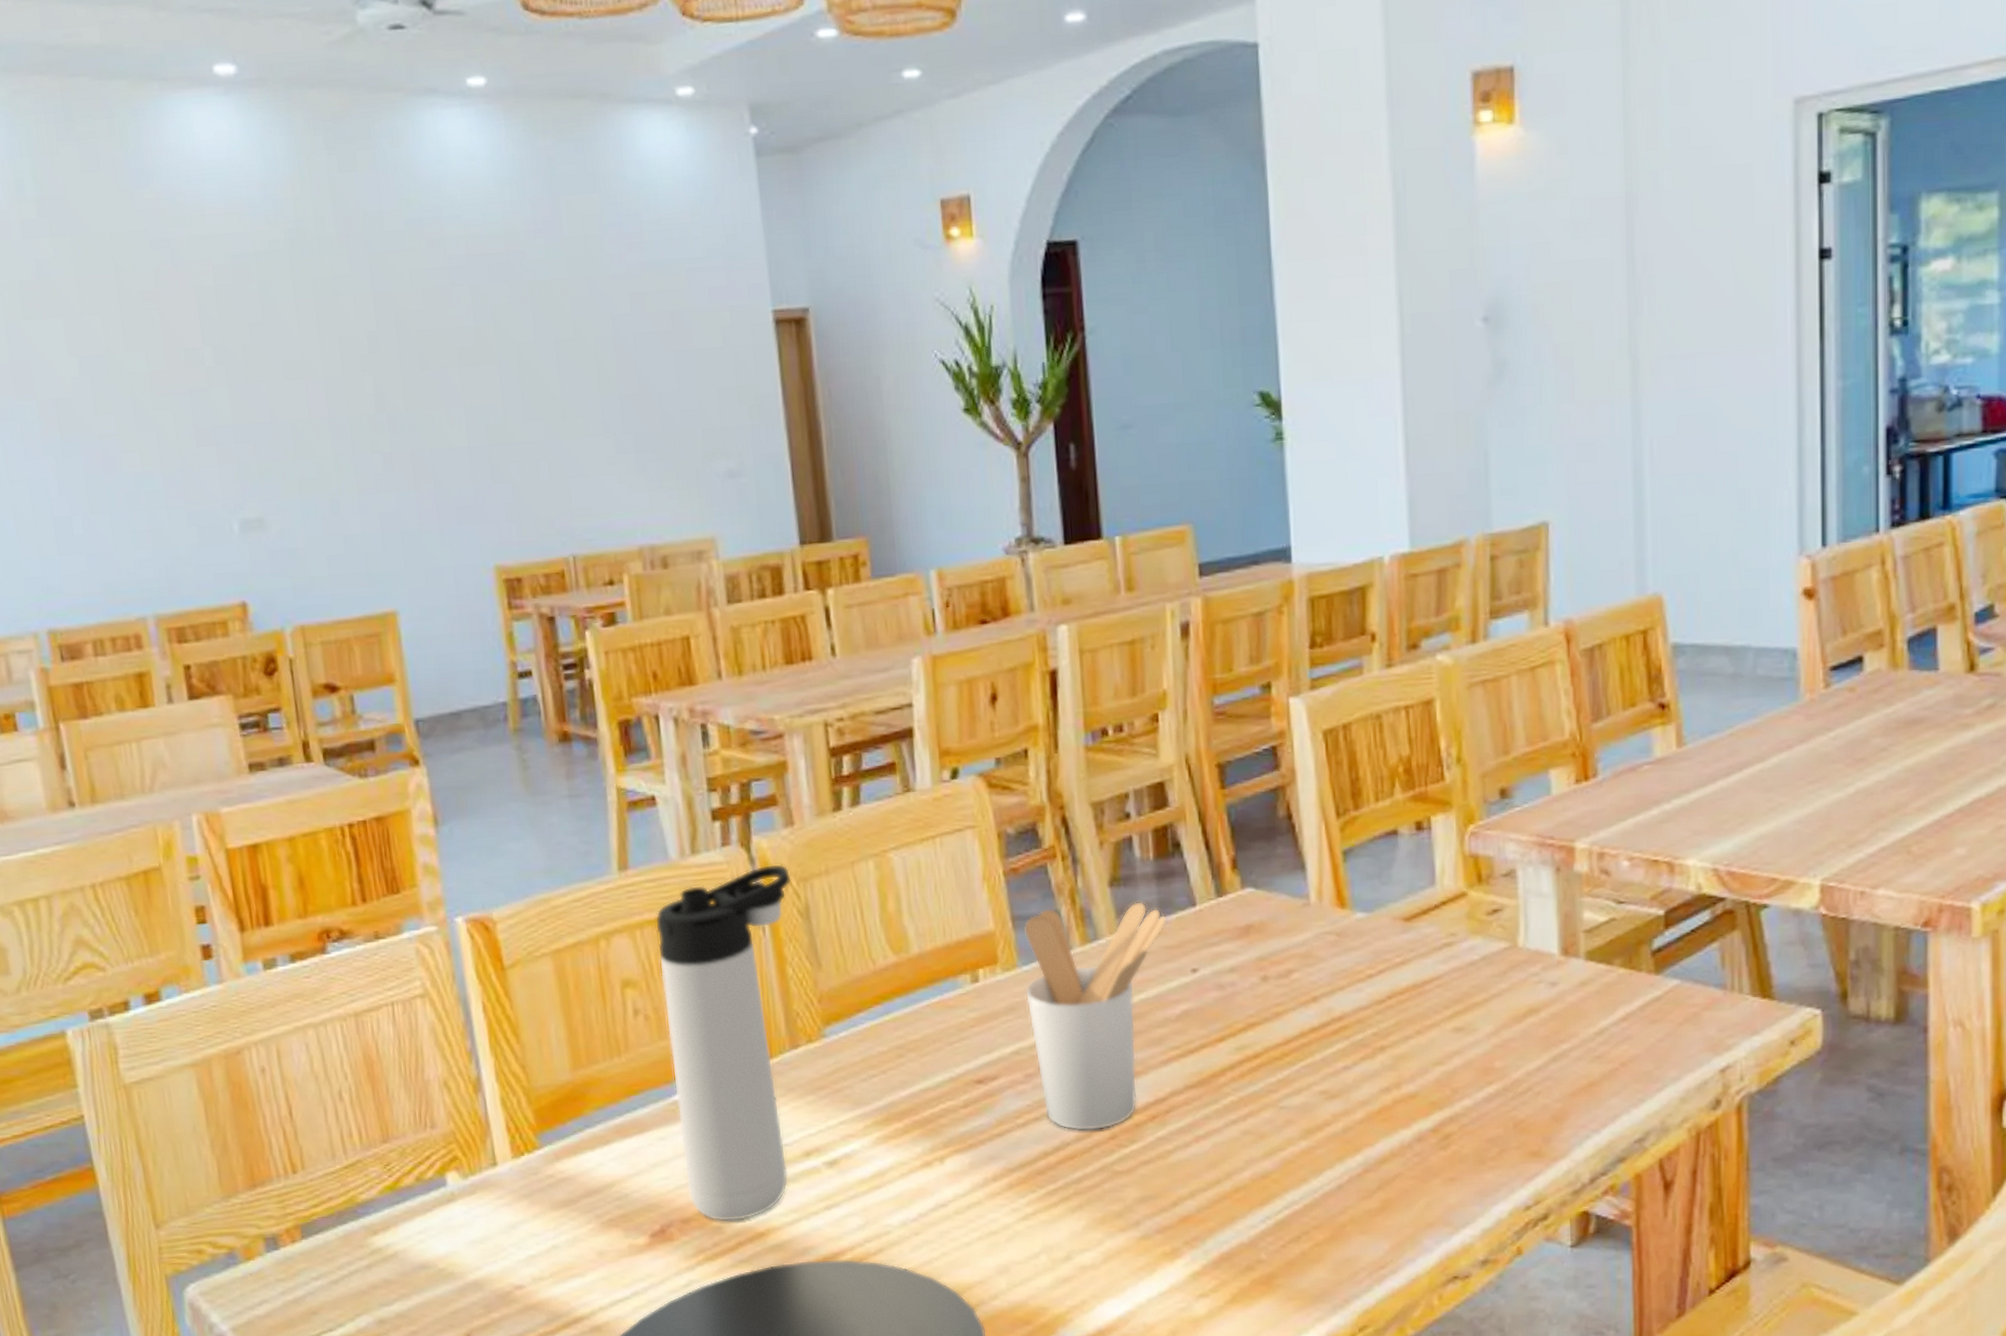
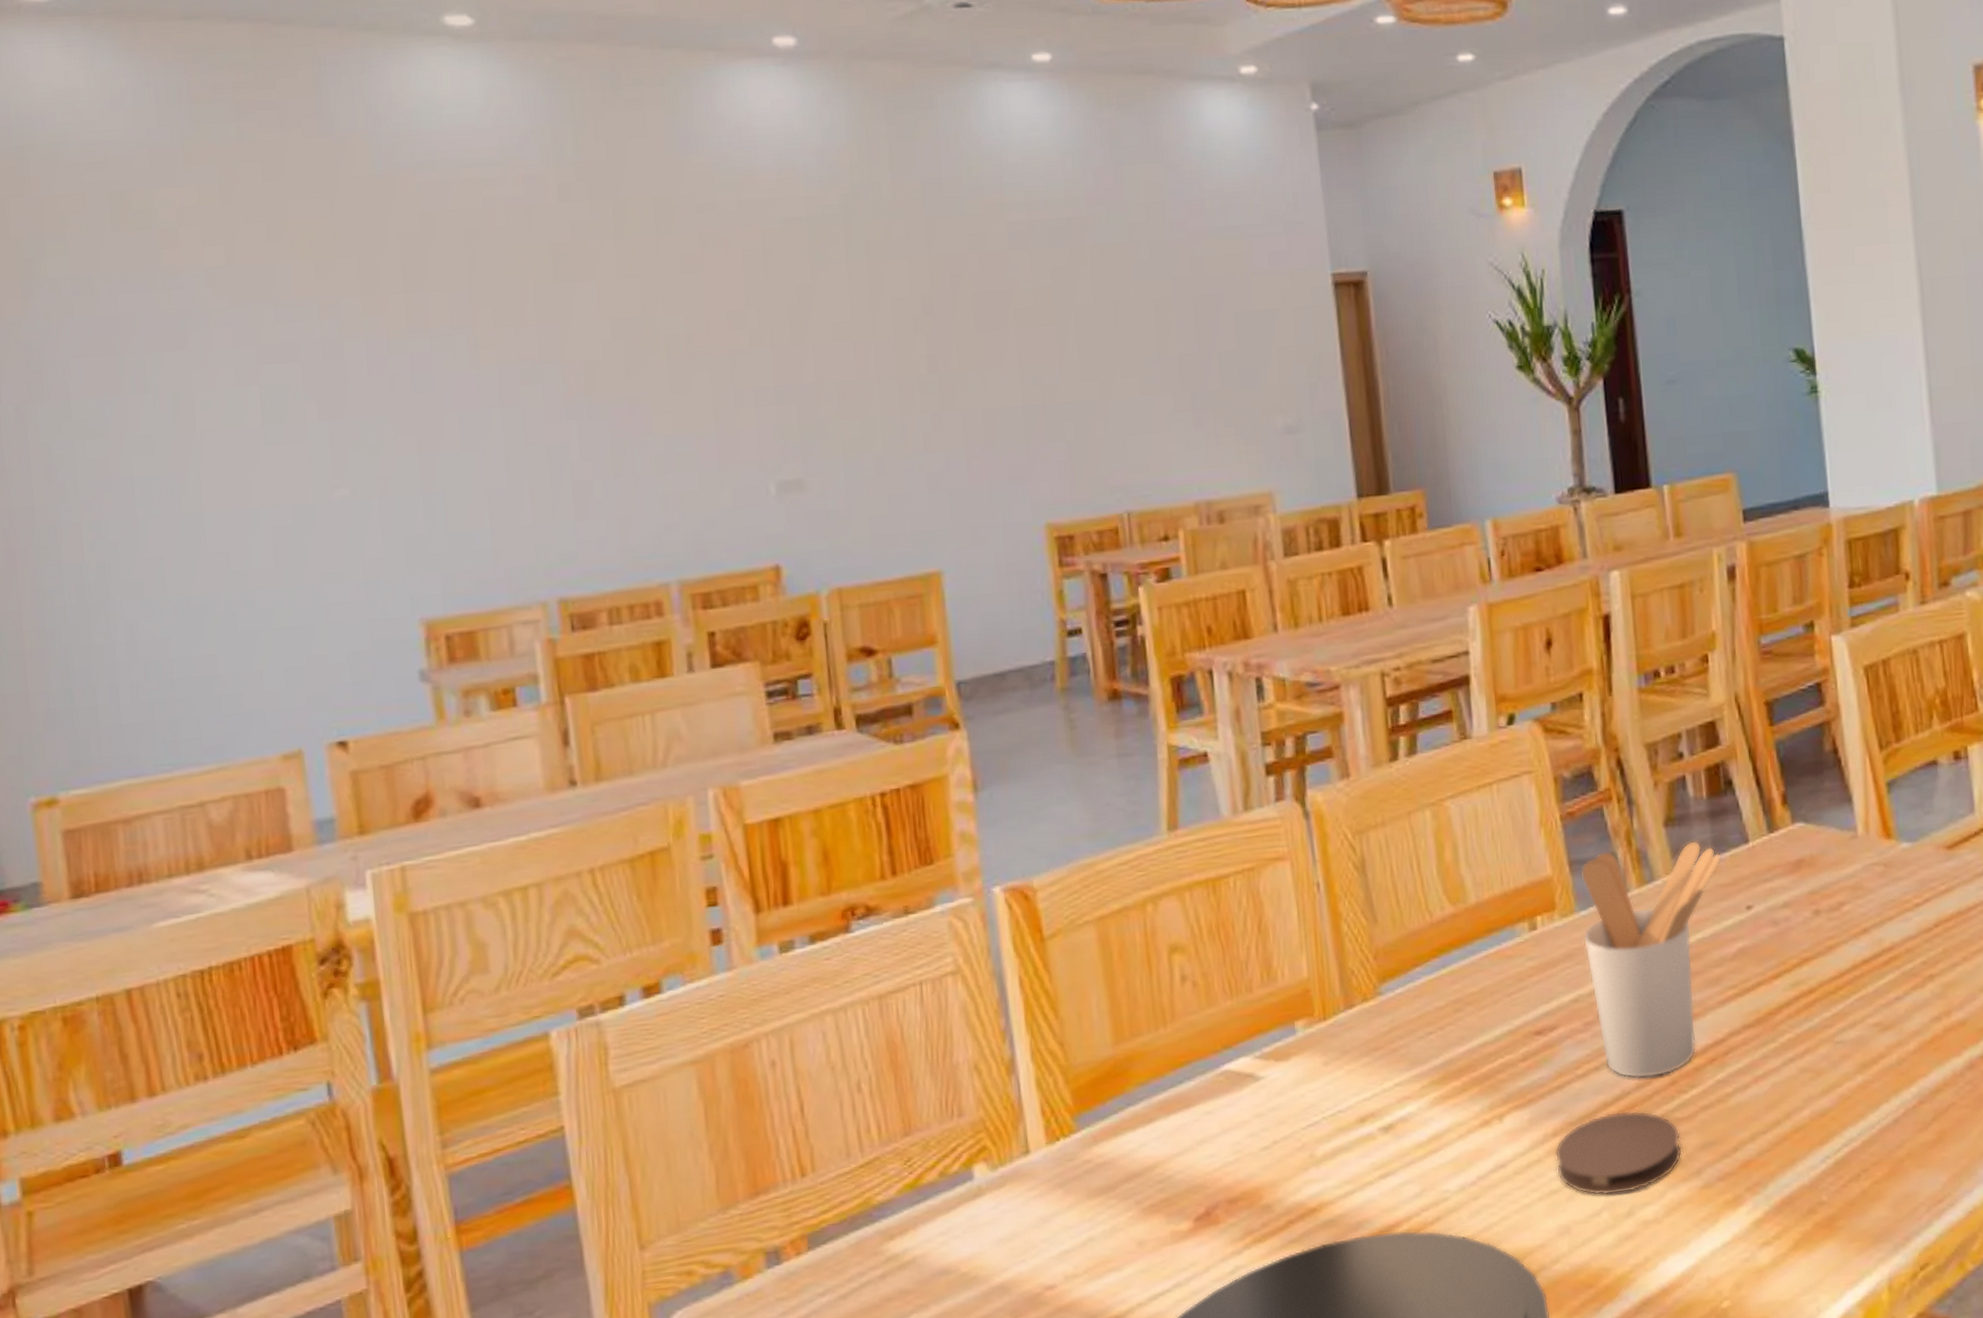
thermos bottle: present [655,863,791,1222] -> none [1206,816,1347,1200]
coaster: none [994,1161,1121,1240] -> present [1554,1110,1682,1196]

